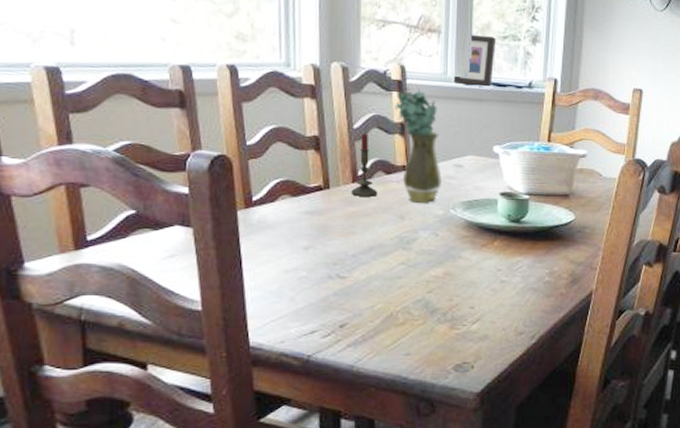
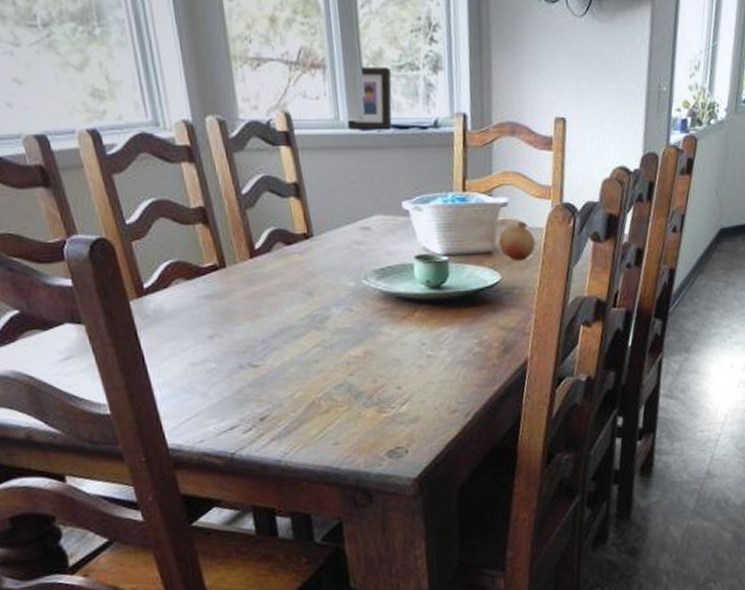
candle: present [350,132,377,197] -> none [249,197,279,273]
vase: present [395,84,442,203] -> none [285,136,350,275]
fruit: none [576,170,608,205] -> present [499,220,536,261]

